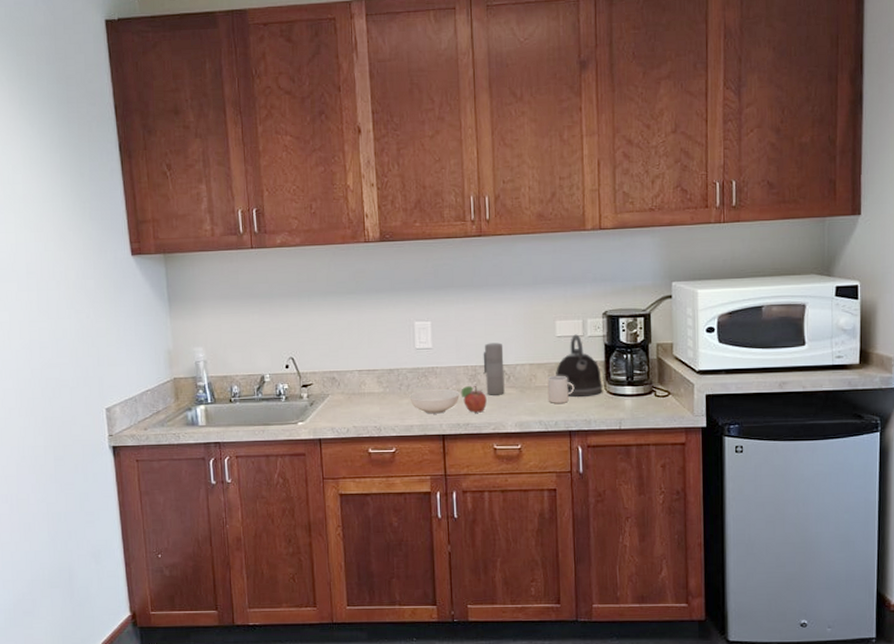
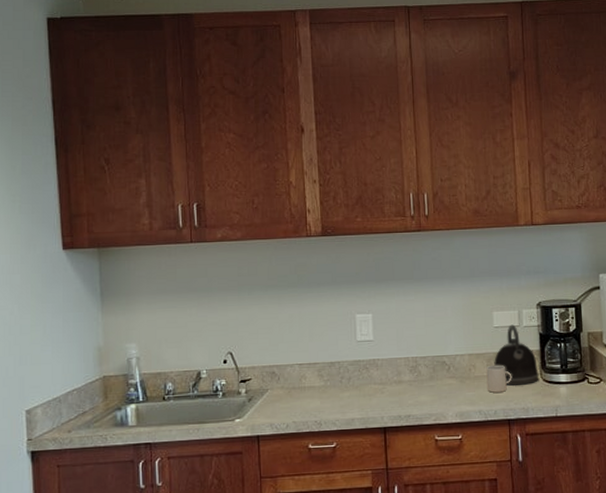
bowl: present [409,388,460,414] -> none [351,380,401,407]
fruit: present [461,386,487,413] -> none [402,377,428,404]
canister: present [483,343,505,395] -> none [423,334,445,386]

